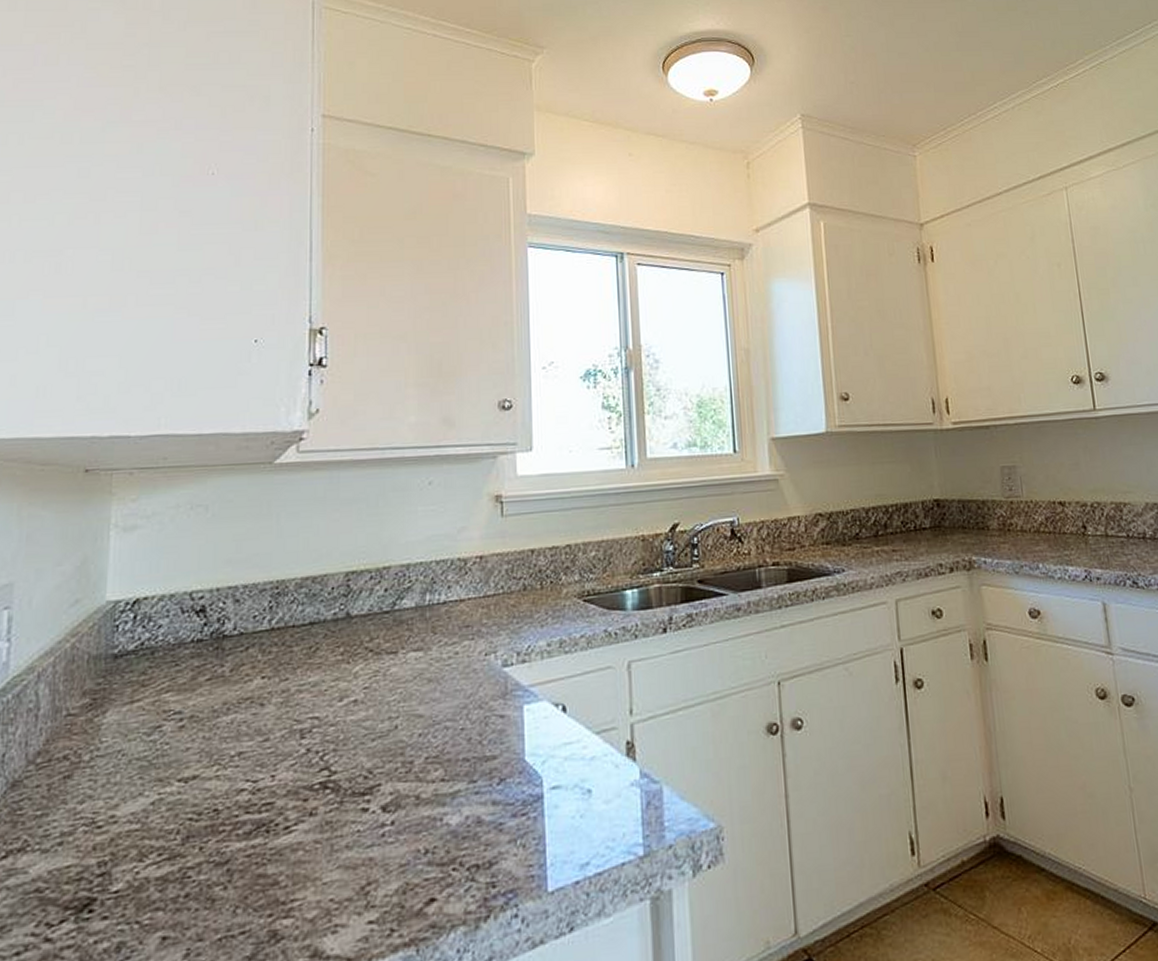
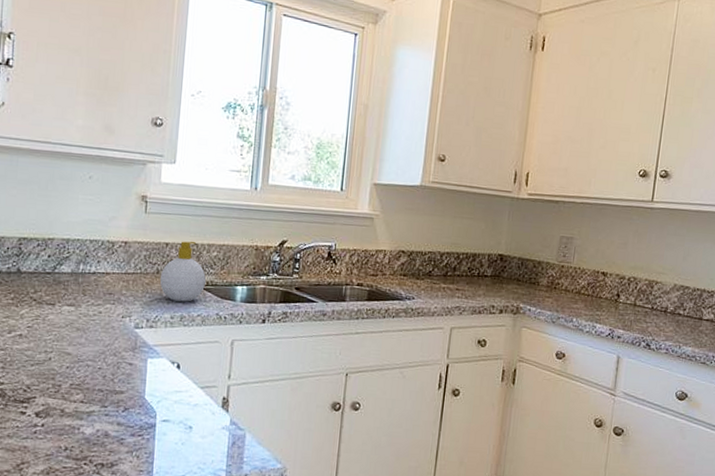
soap bottle: none [528,542,586,623] -> present [159,241,206,302]

